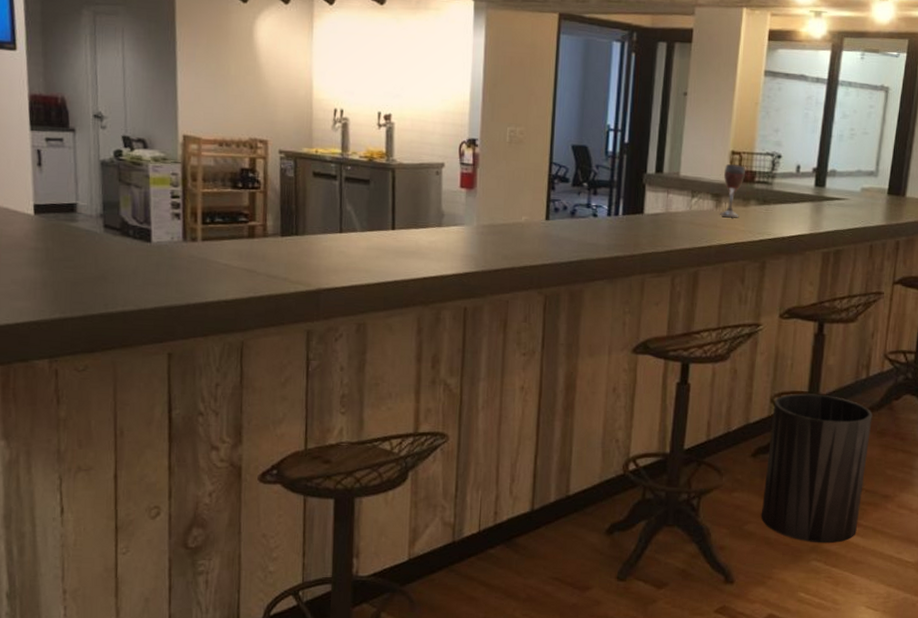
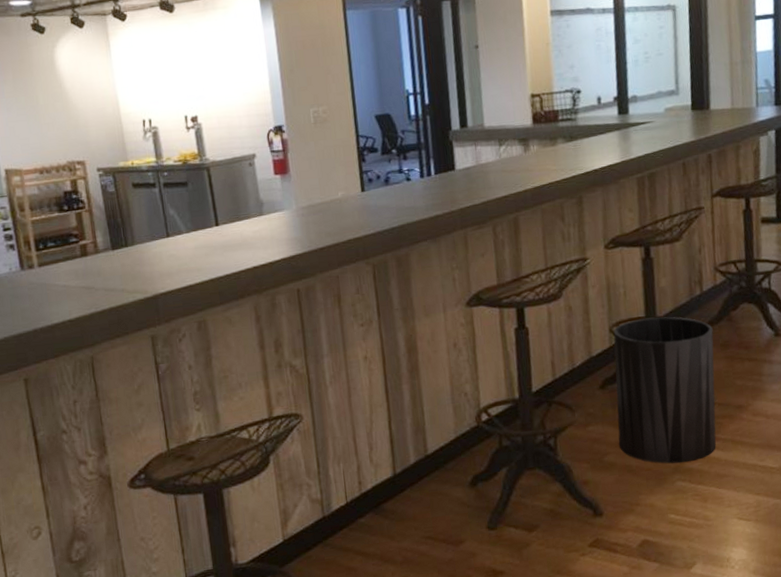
cup: present [719,164,745,218] -> none [527,106,549,160]

